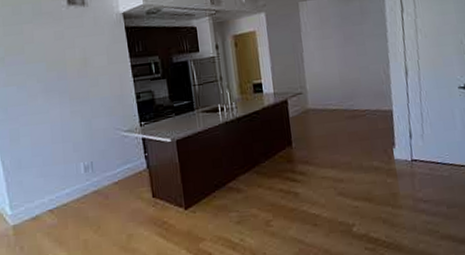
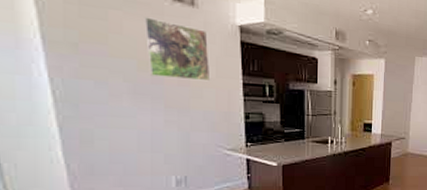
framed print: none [48,23,104,74] -> present [144,17,211,82]

